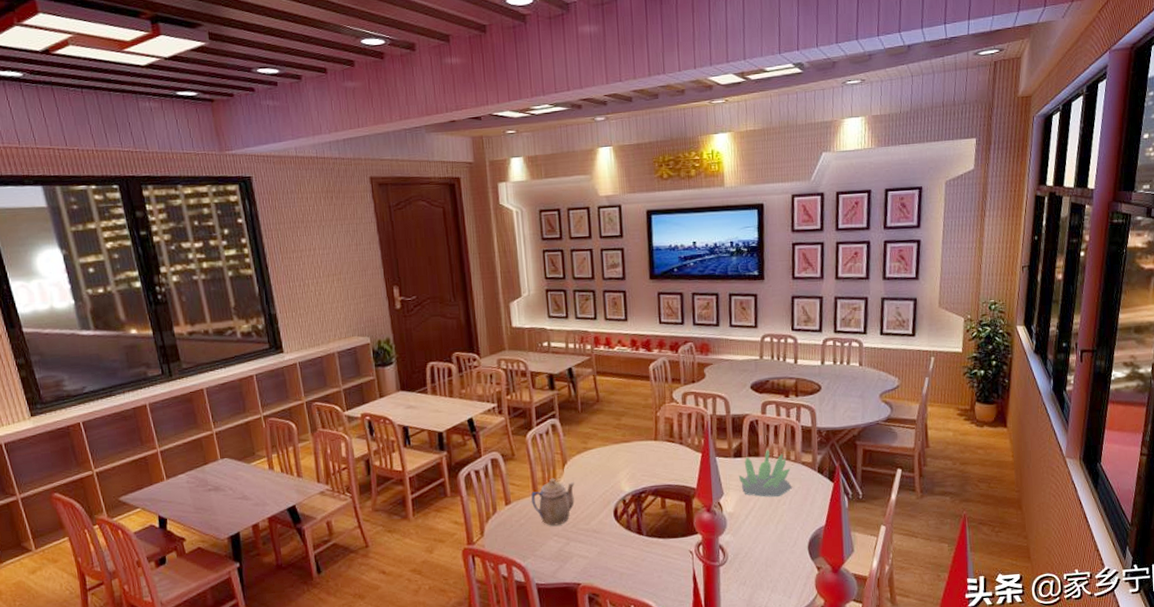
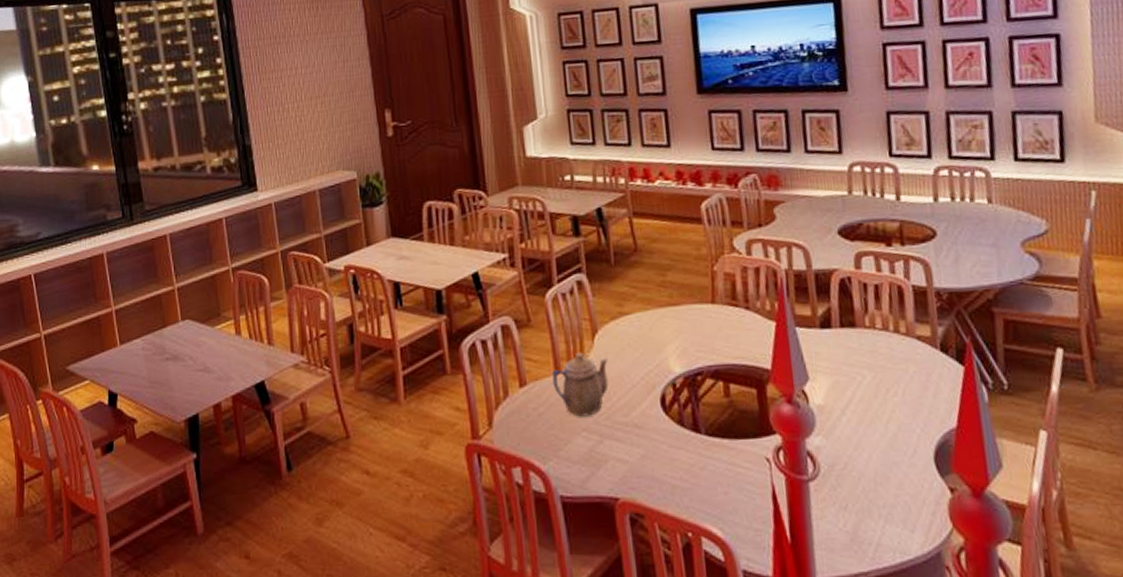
succulent plant: present [738,450,792,497] -> none [828,318,905,385]

